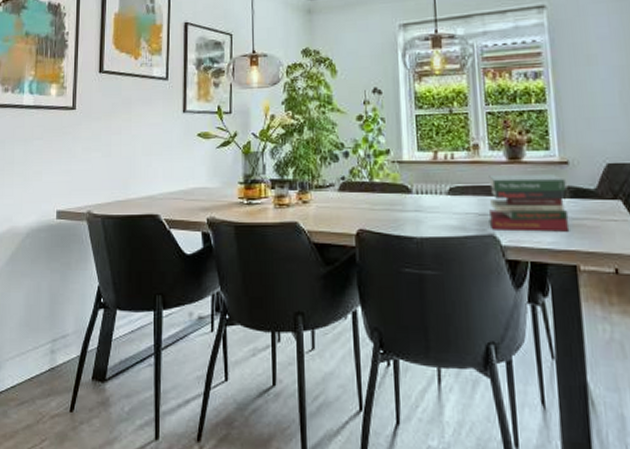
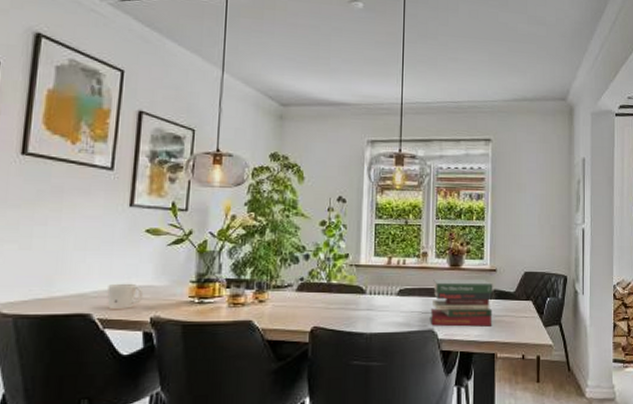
mug: none [171,185,200,211] -> present [106,283,144,310]

